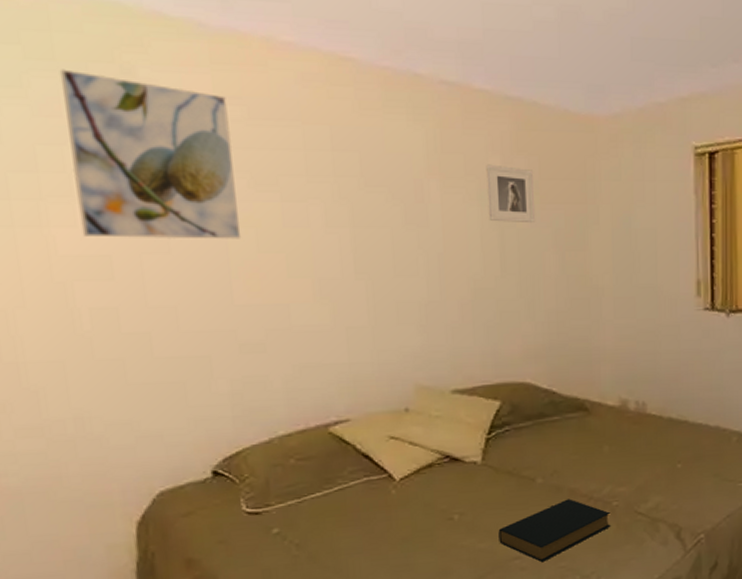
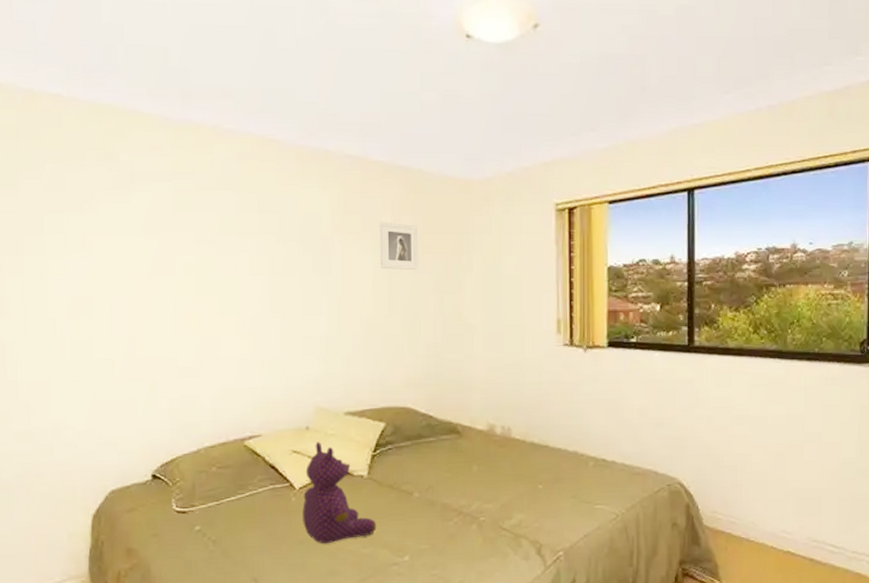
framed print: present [59,69,242,239] -> none [64,155,186,285]
teddy bear: none [405,425,495,541] -> present [302,441,377,544]
hardback book: present [498,499,611,563] -> none [380,512,478,570]

